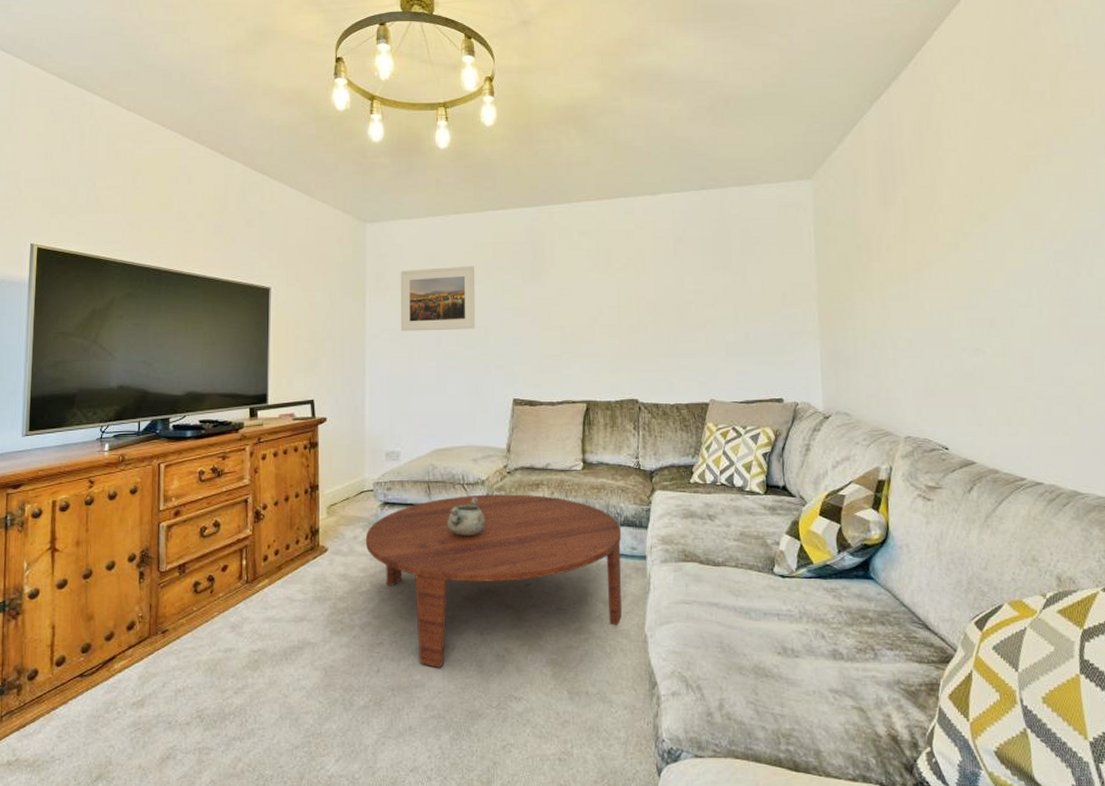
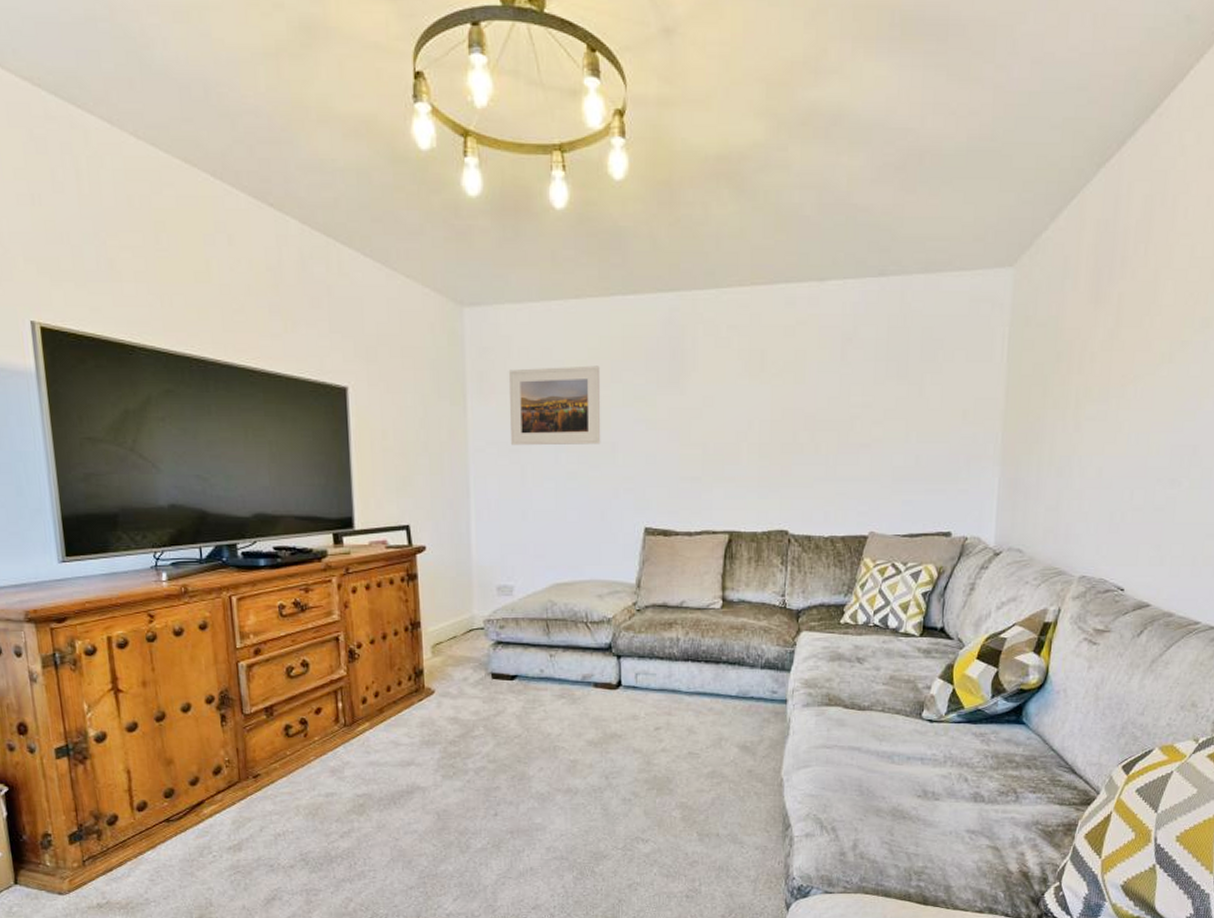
coffee table: present [365,494,622,668] -> none [476,634,762,811]
decorative bowl: present [447,497,485,537] -> none [569,636,611,679]

